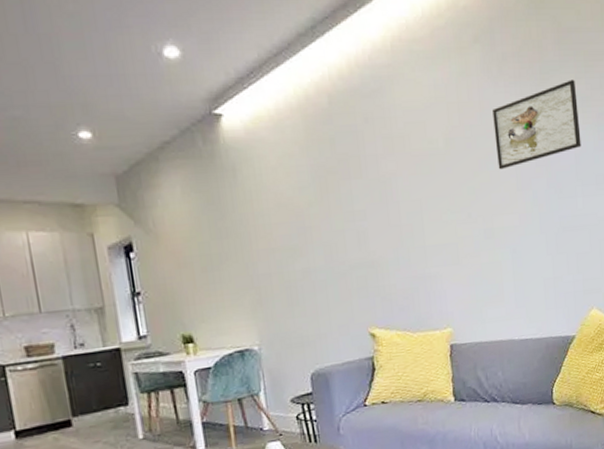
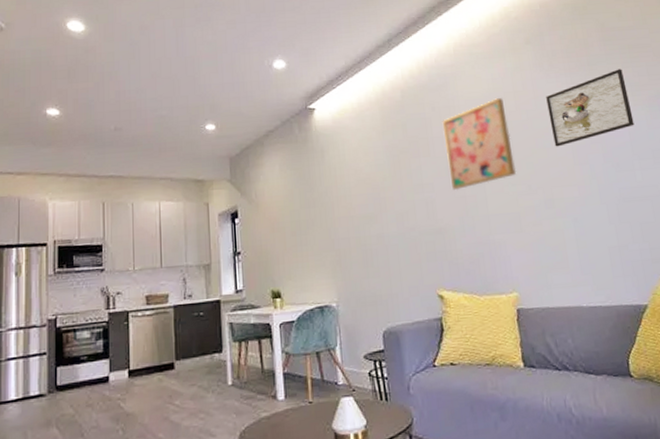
wall art: none [376,109,457,219] -> present [442,98,517,191]

